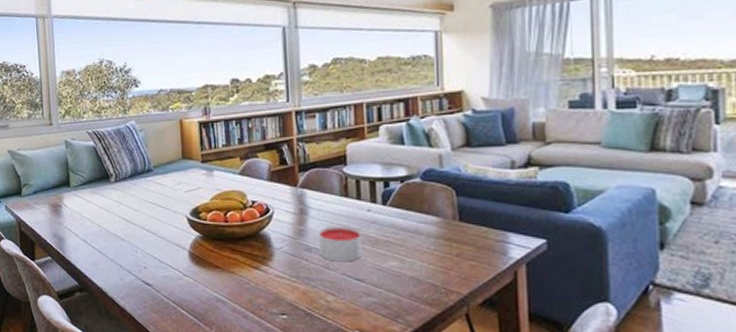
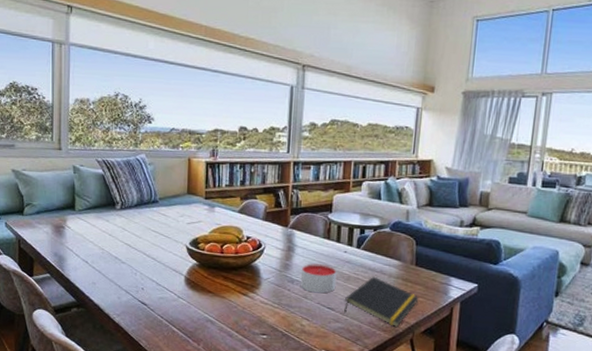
notepad: none [375,237,470,300] -> present [344,276,419,328]

